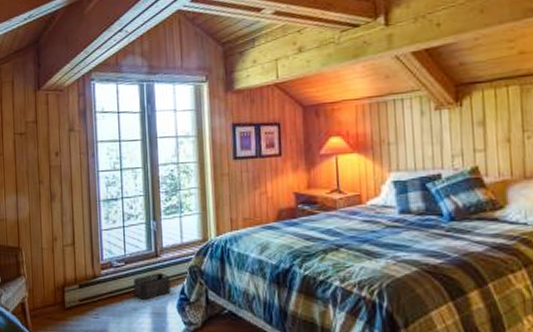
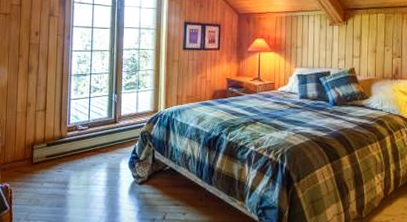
storage bin: present [133,273,171,300] -> none [94,136,125,157]

